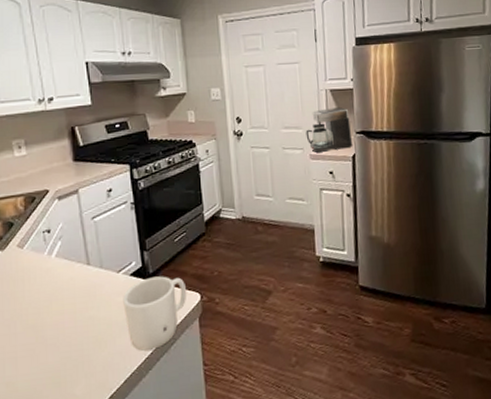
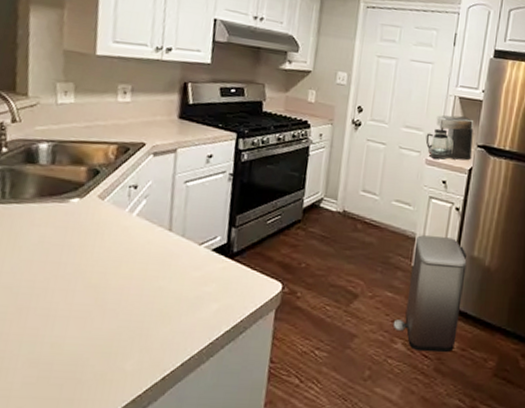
mug: present [123,276,187,351] -> none [196,256,270,335]
pedal bin: none [308,223,370,331] -> present [393,235,467,352]

